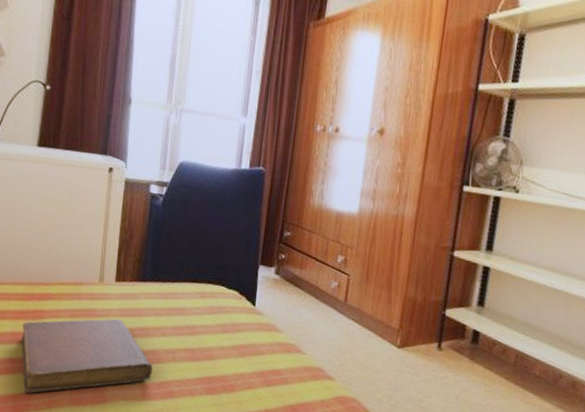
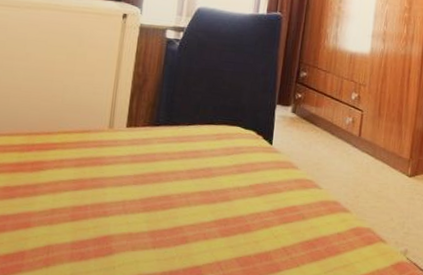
notebook: present [21,318,153,394] -> none [16,165,165,253]

